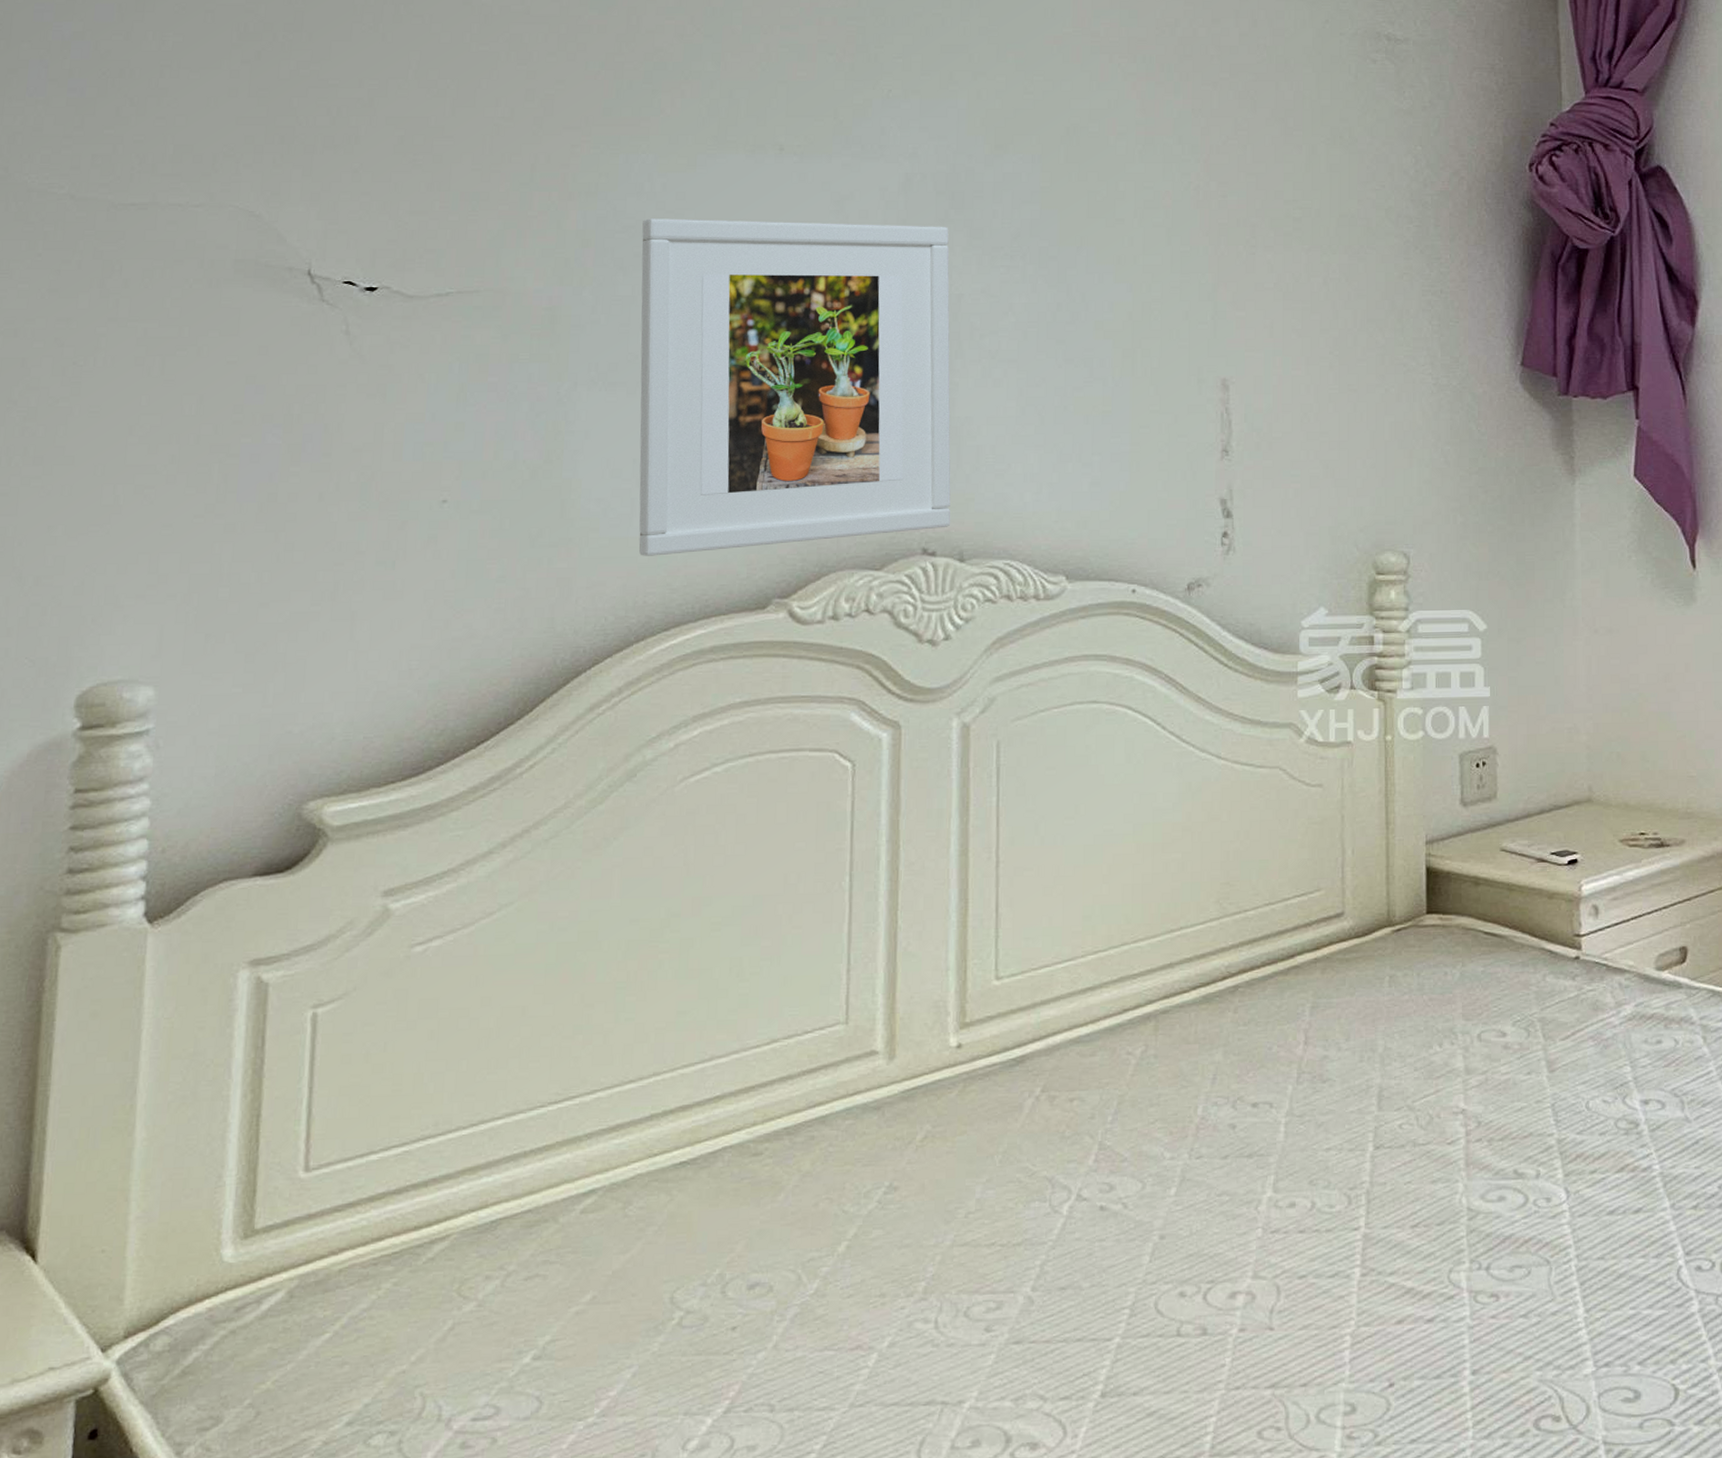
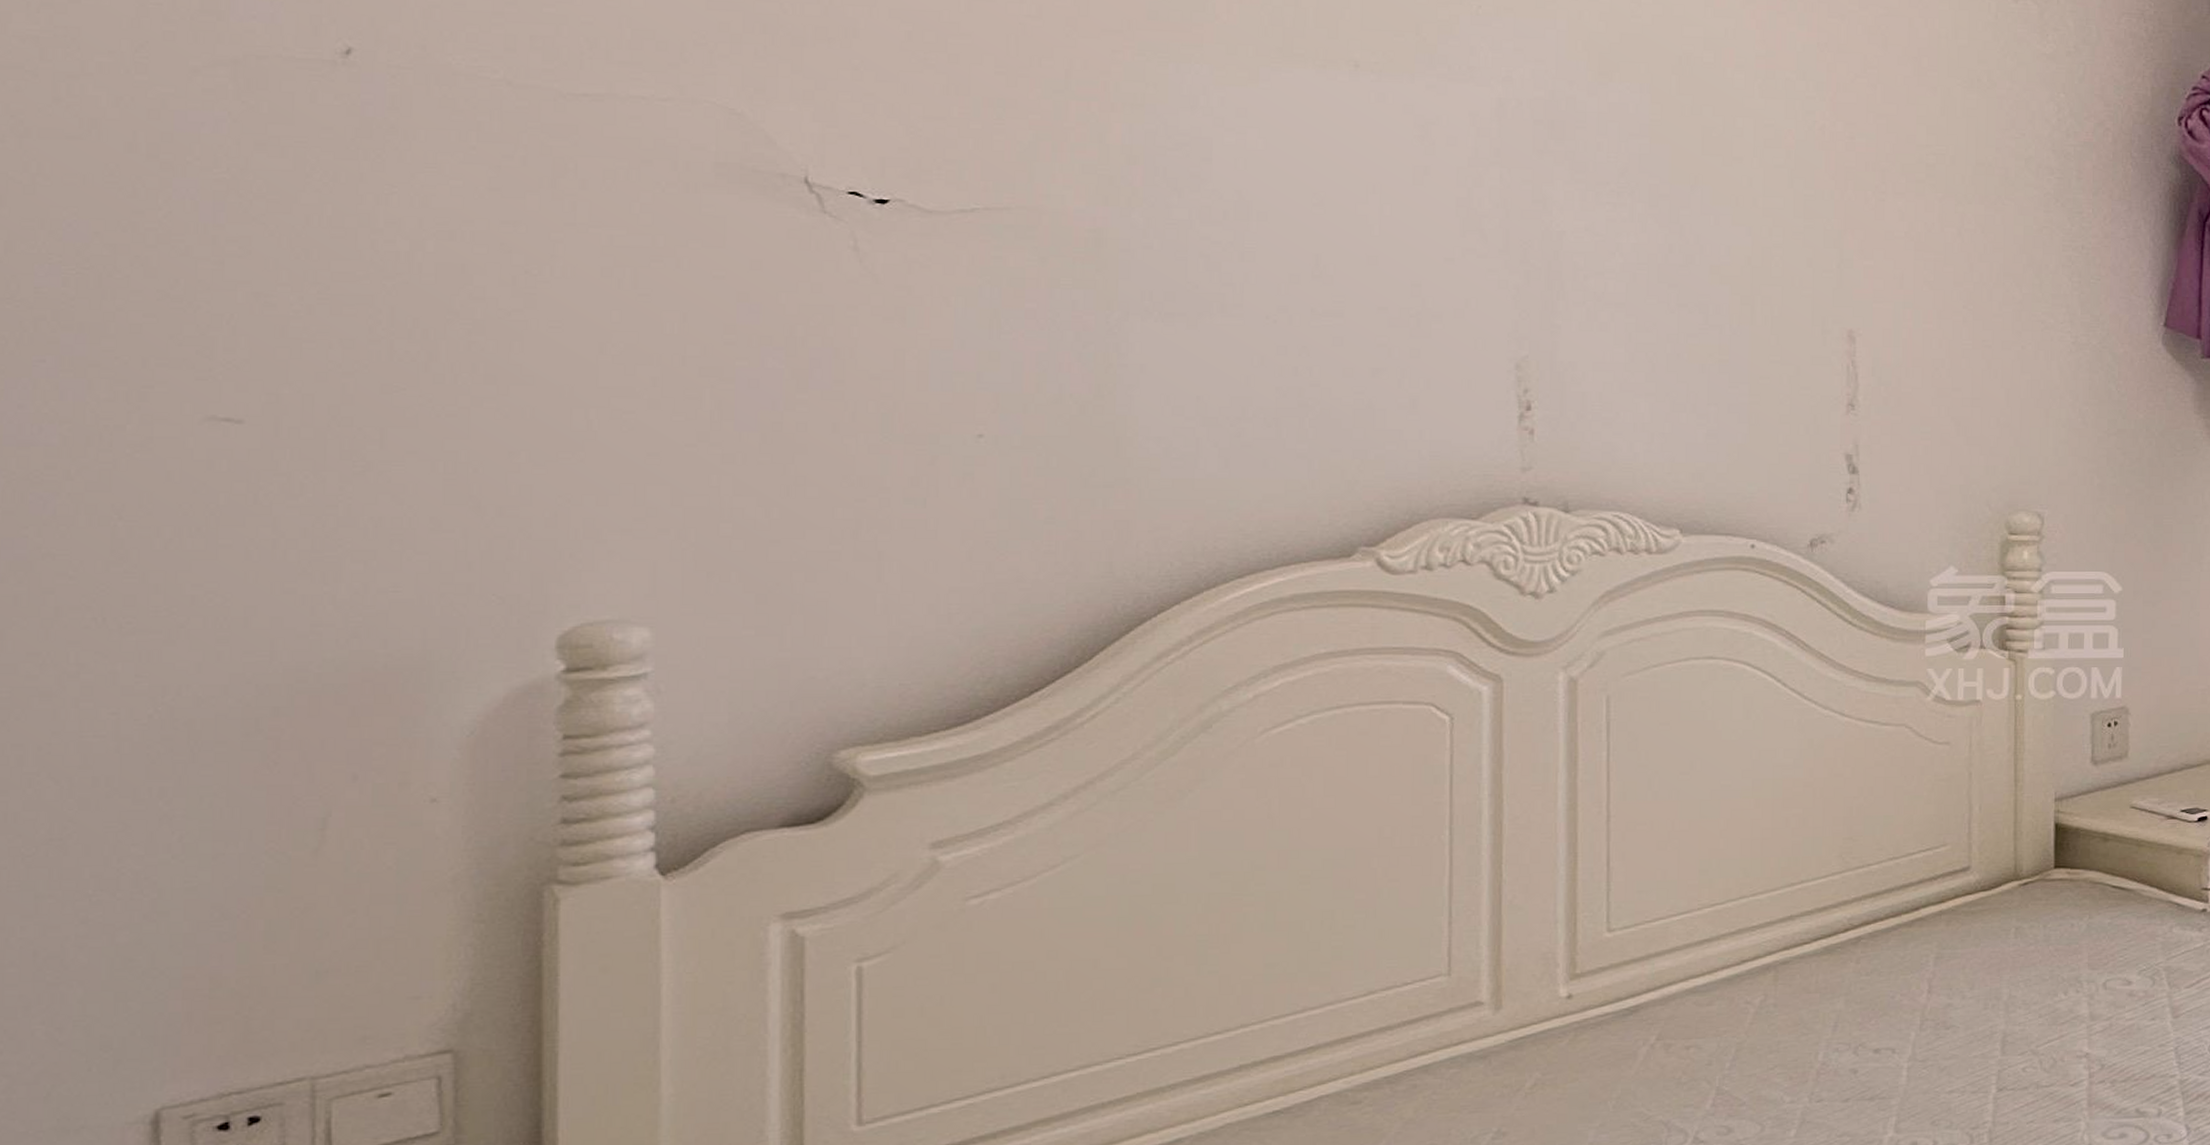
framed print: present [638,218,951,556] -> none [1198,136,1555,500]

